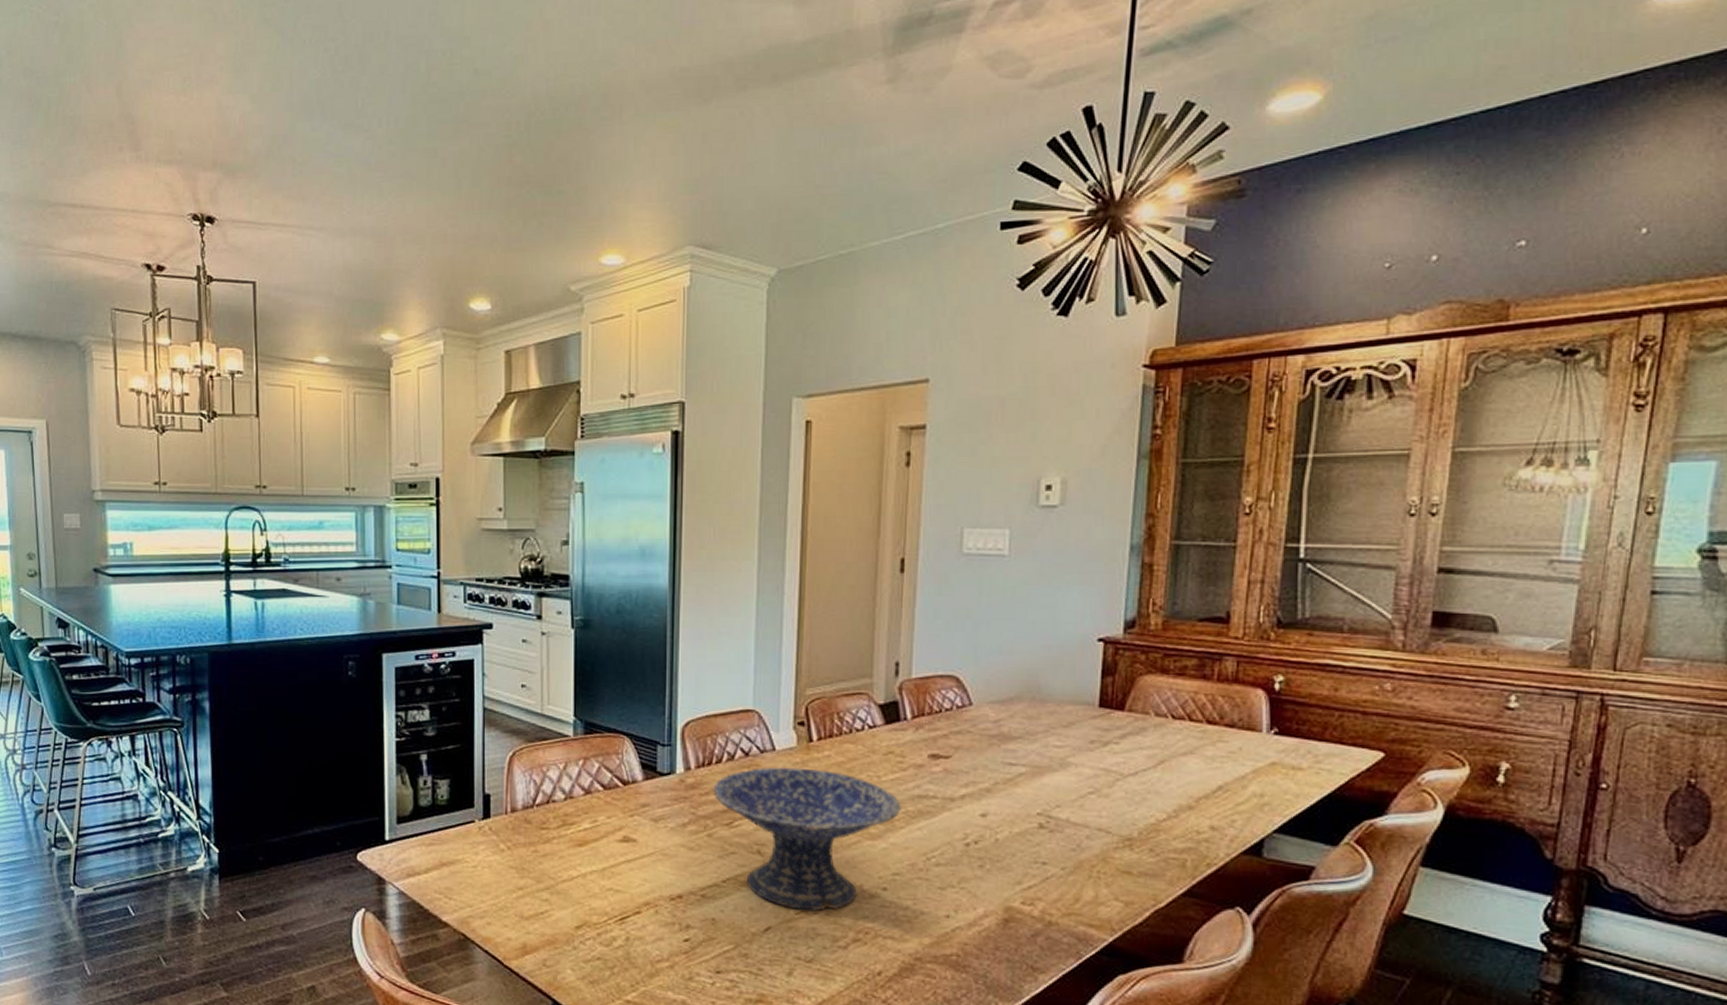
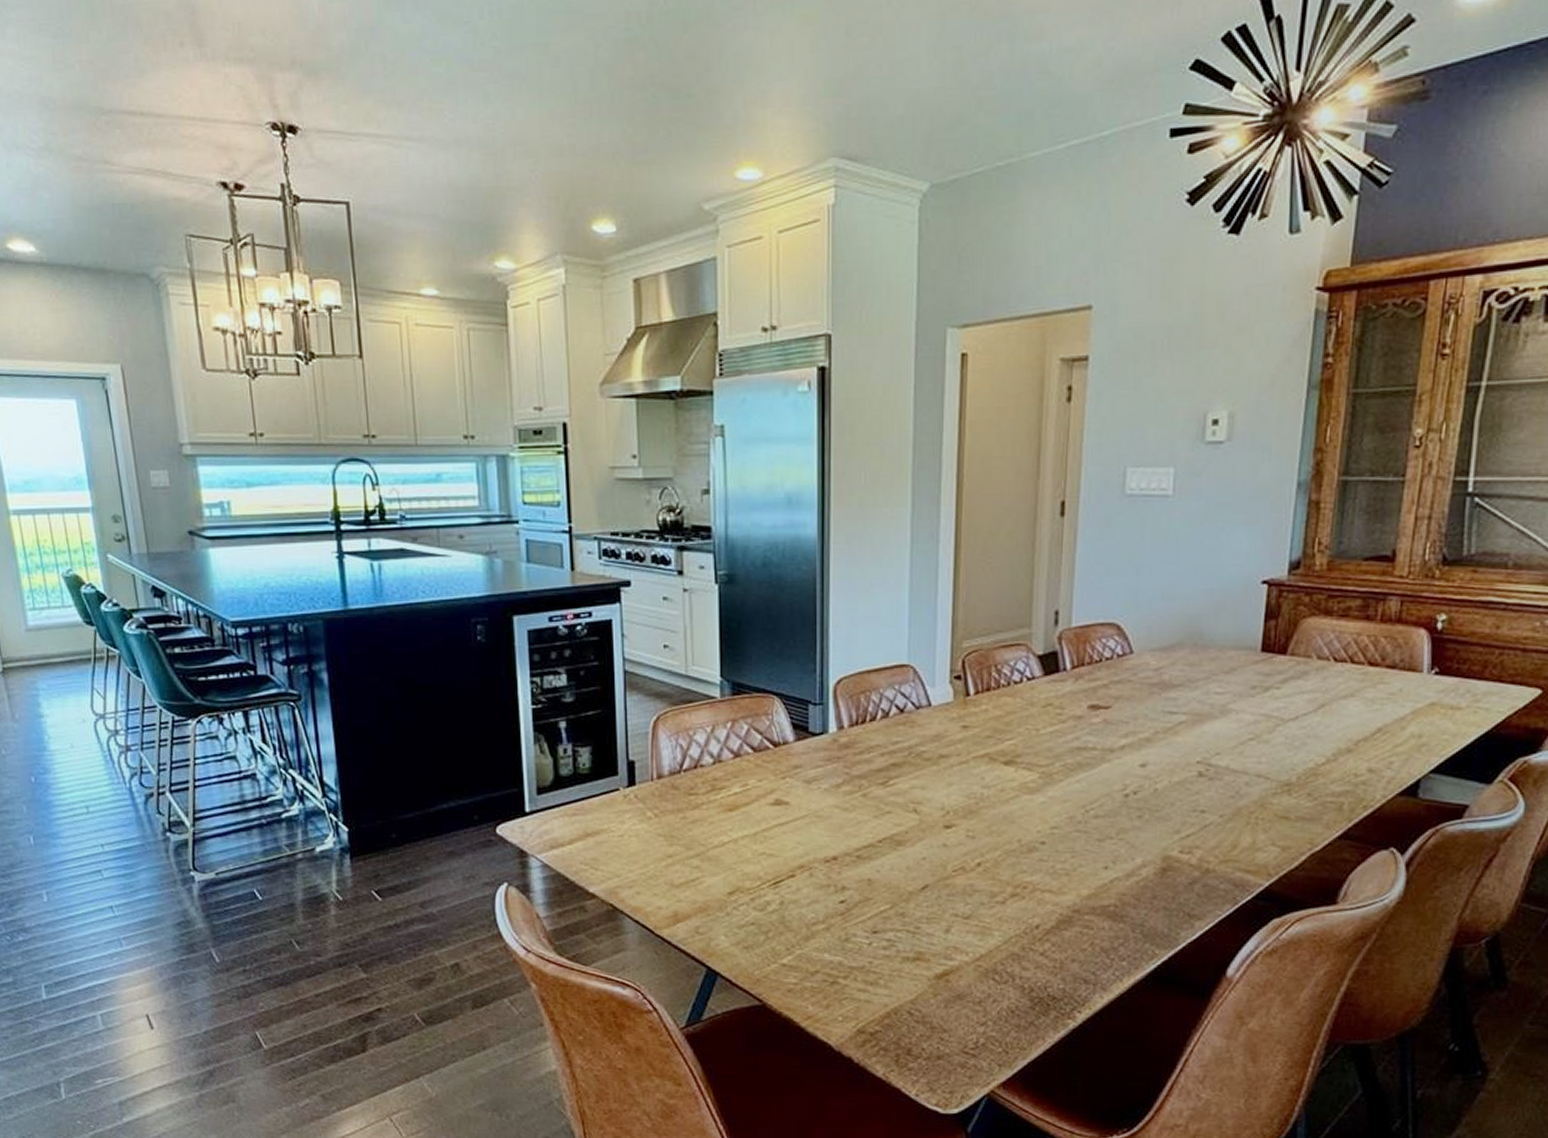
decorative bowl: present [713,767,901,911] -> none [867,723,1060,867]

